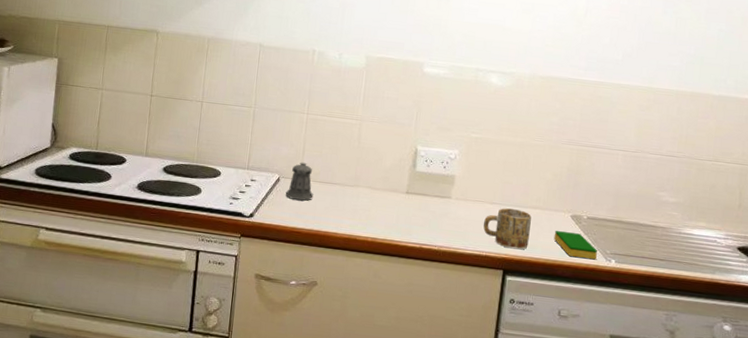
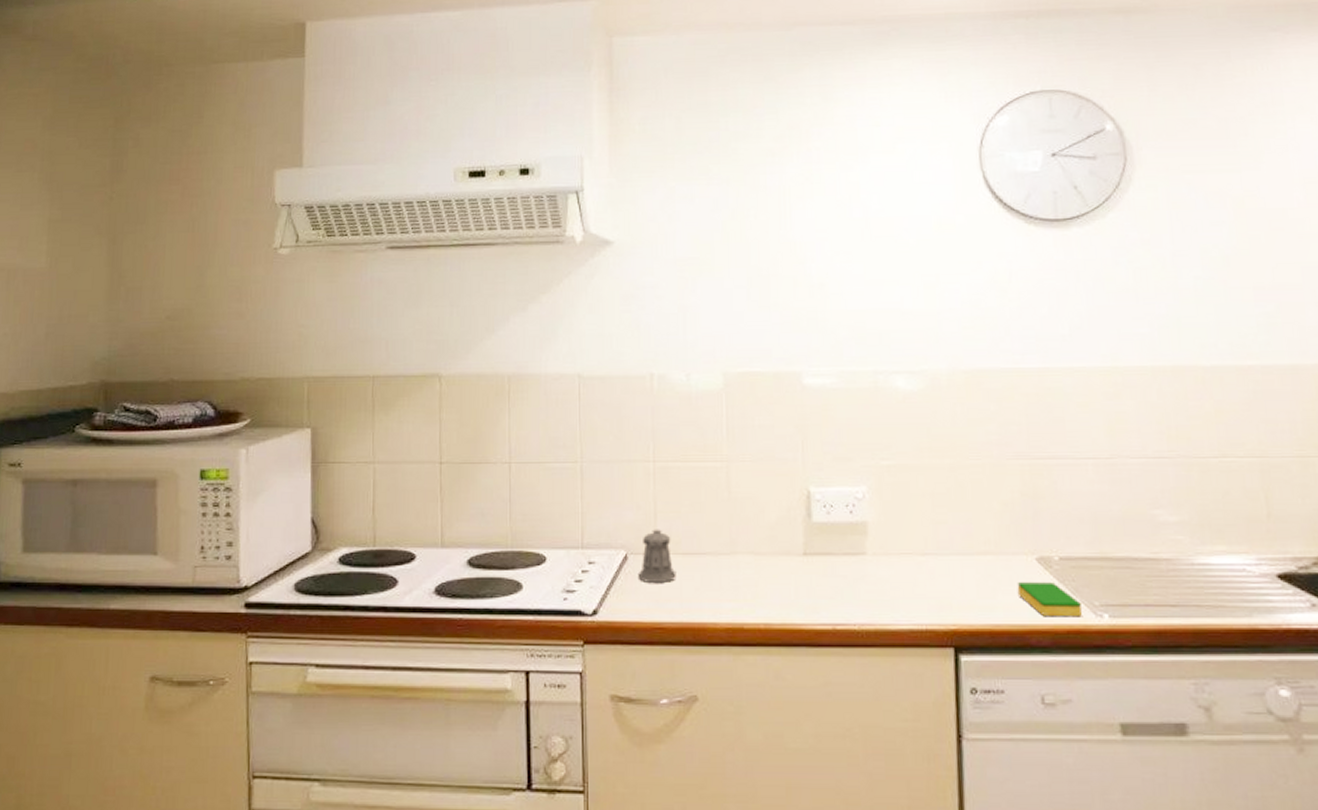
mug: present [483,208,531,250] -> none [917,559,984,616]

